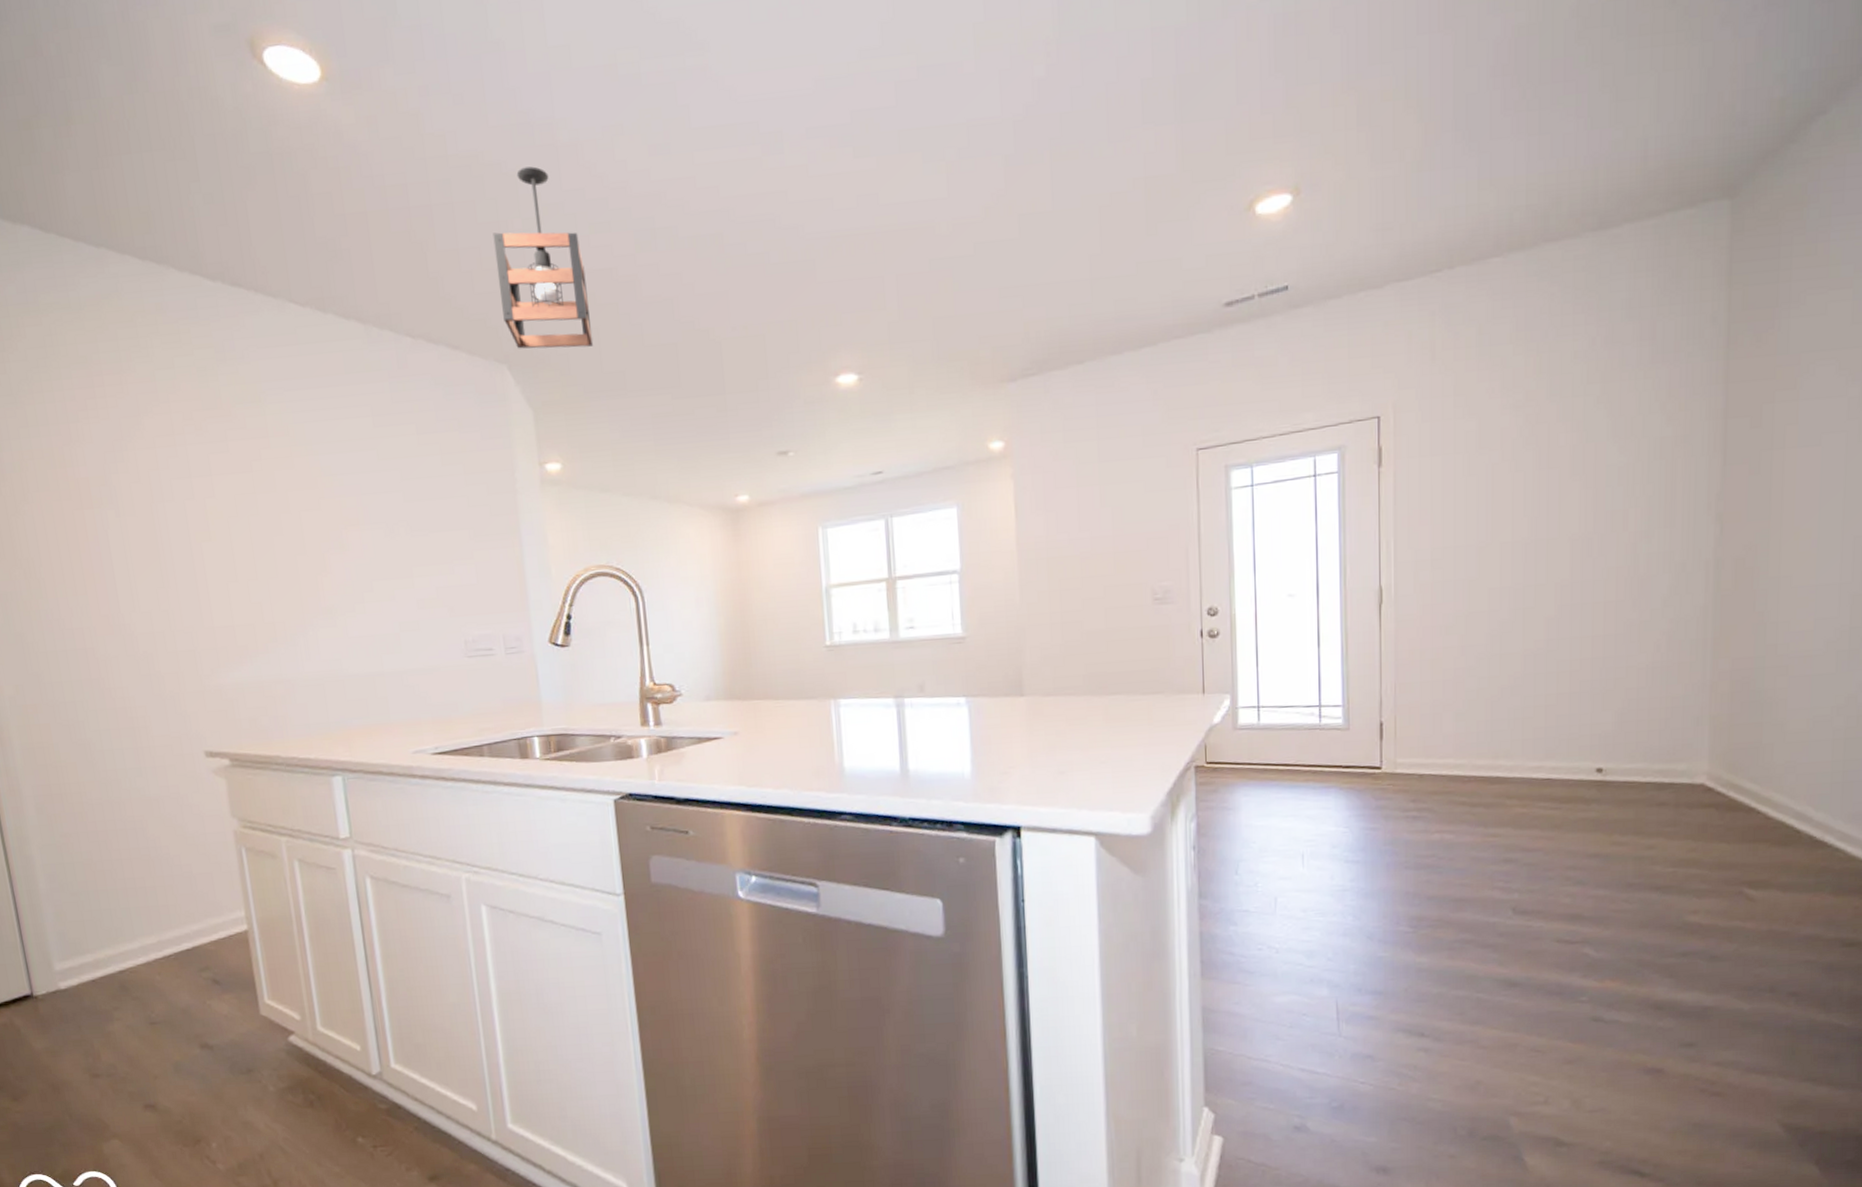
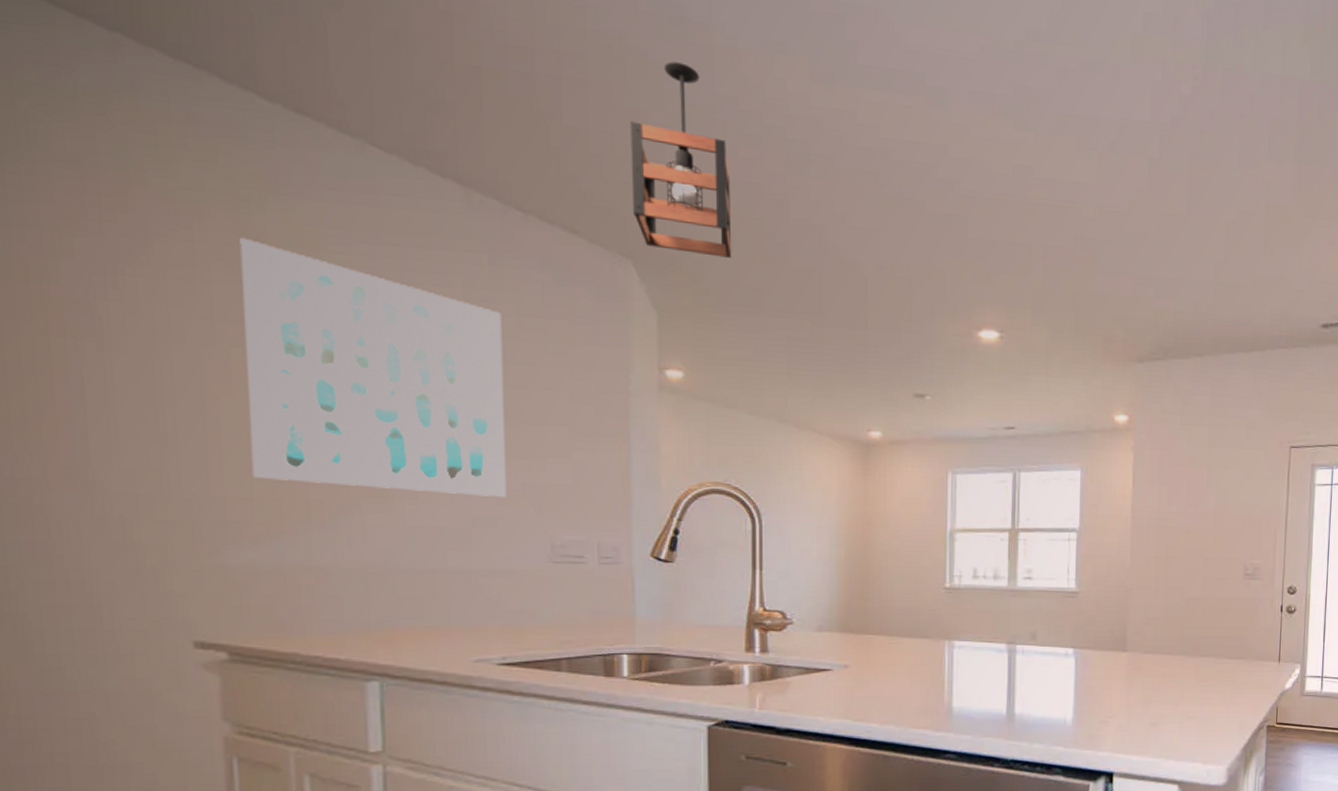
wall art: none [203,402,424,608] -> present [240,237,506,498]

